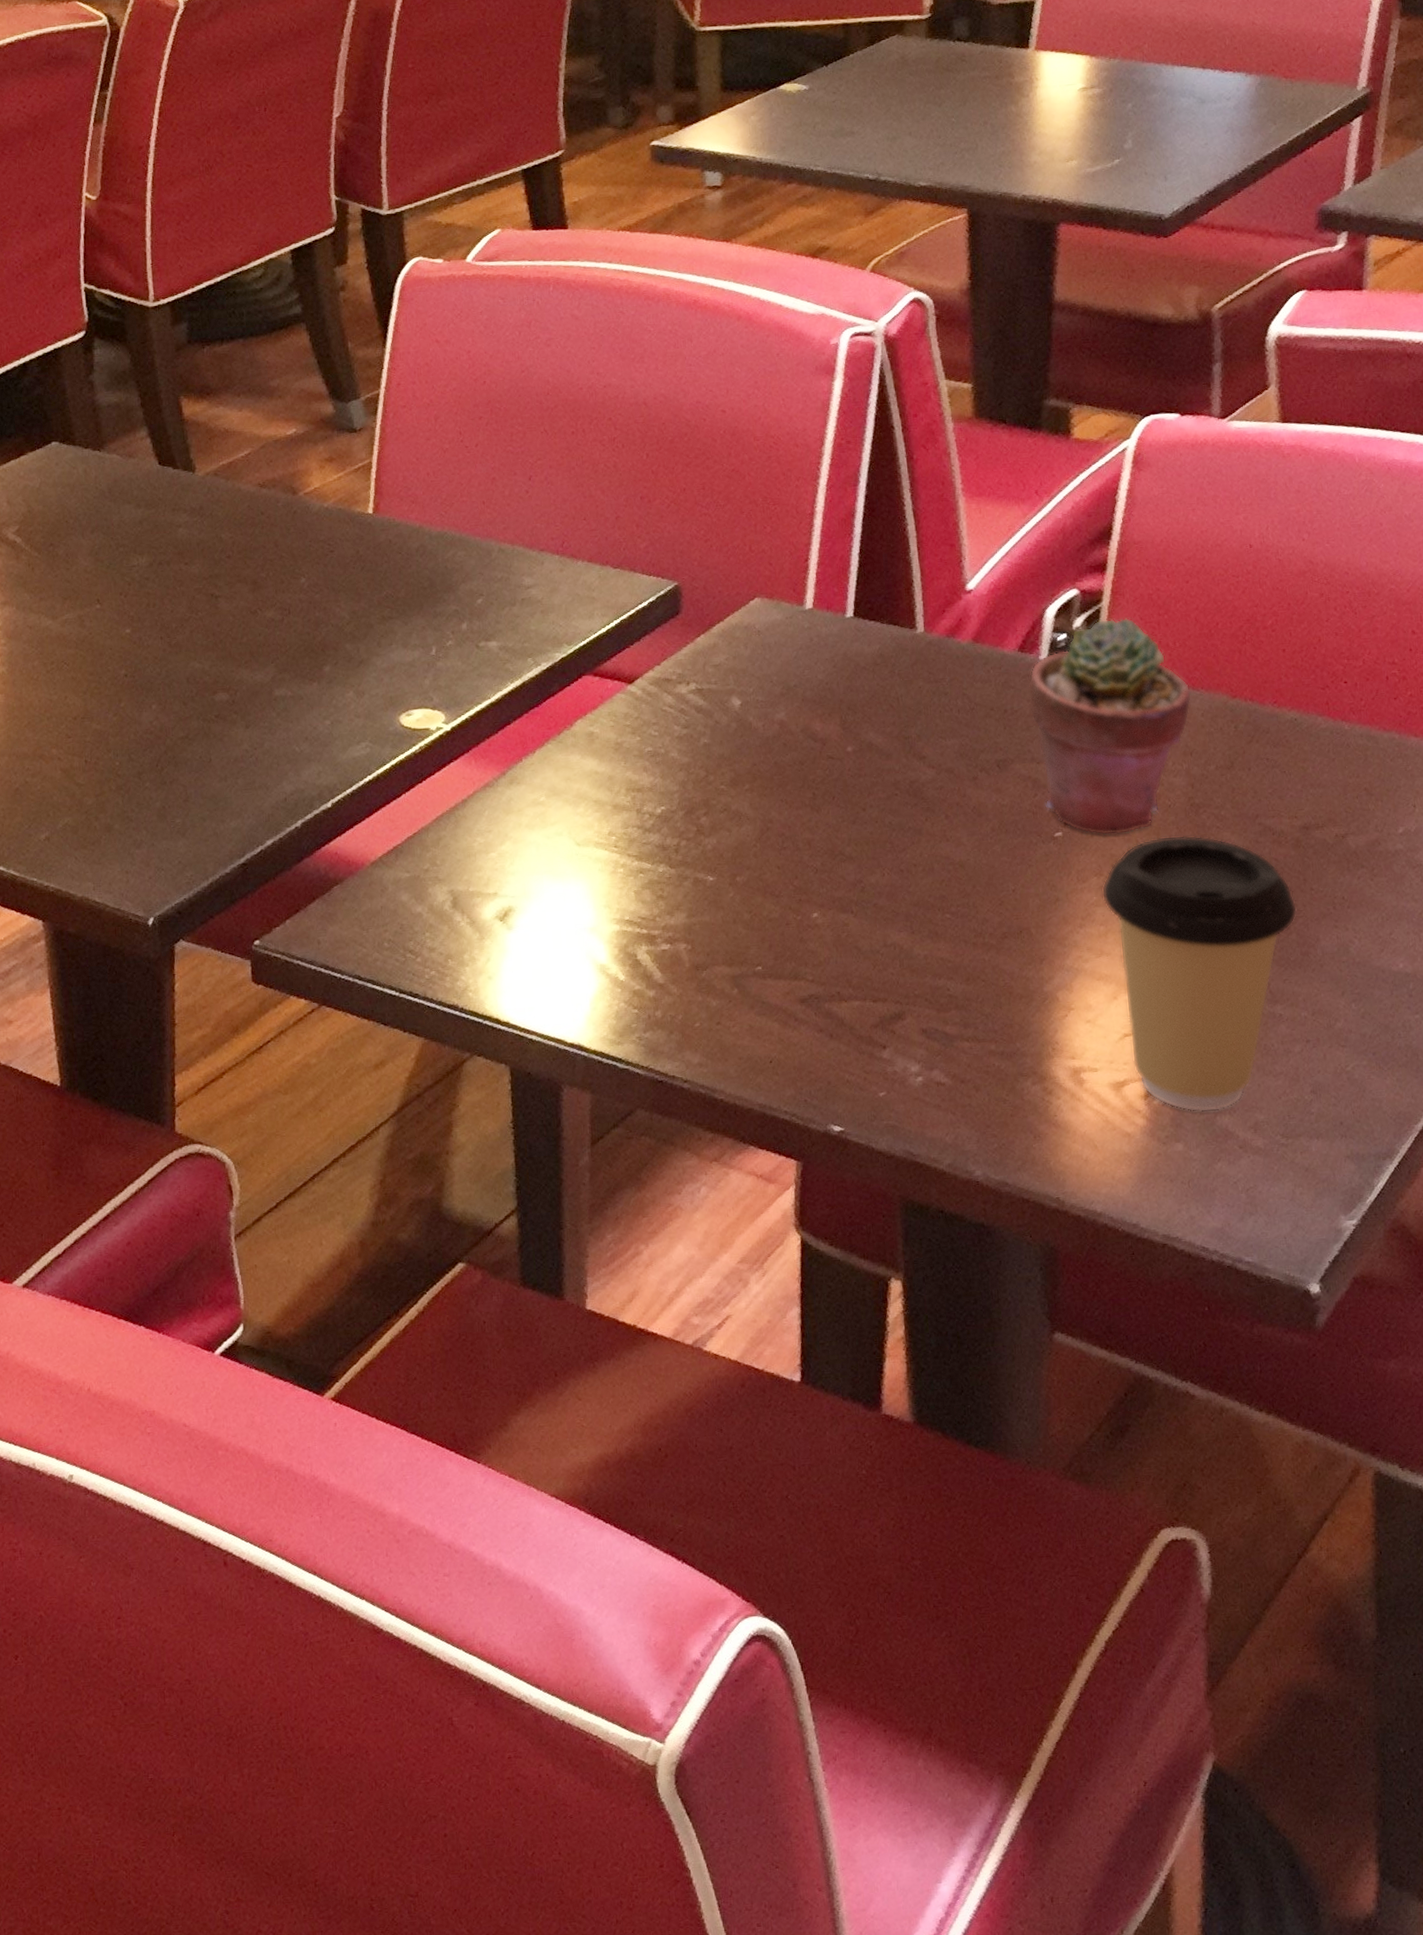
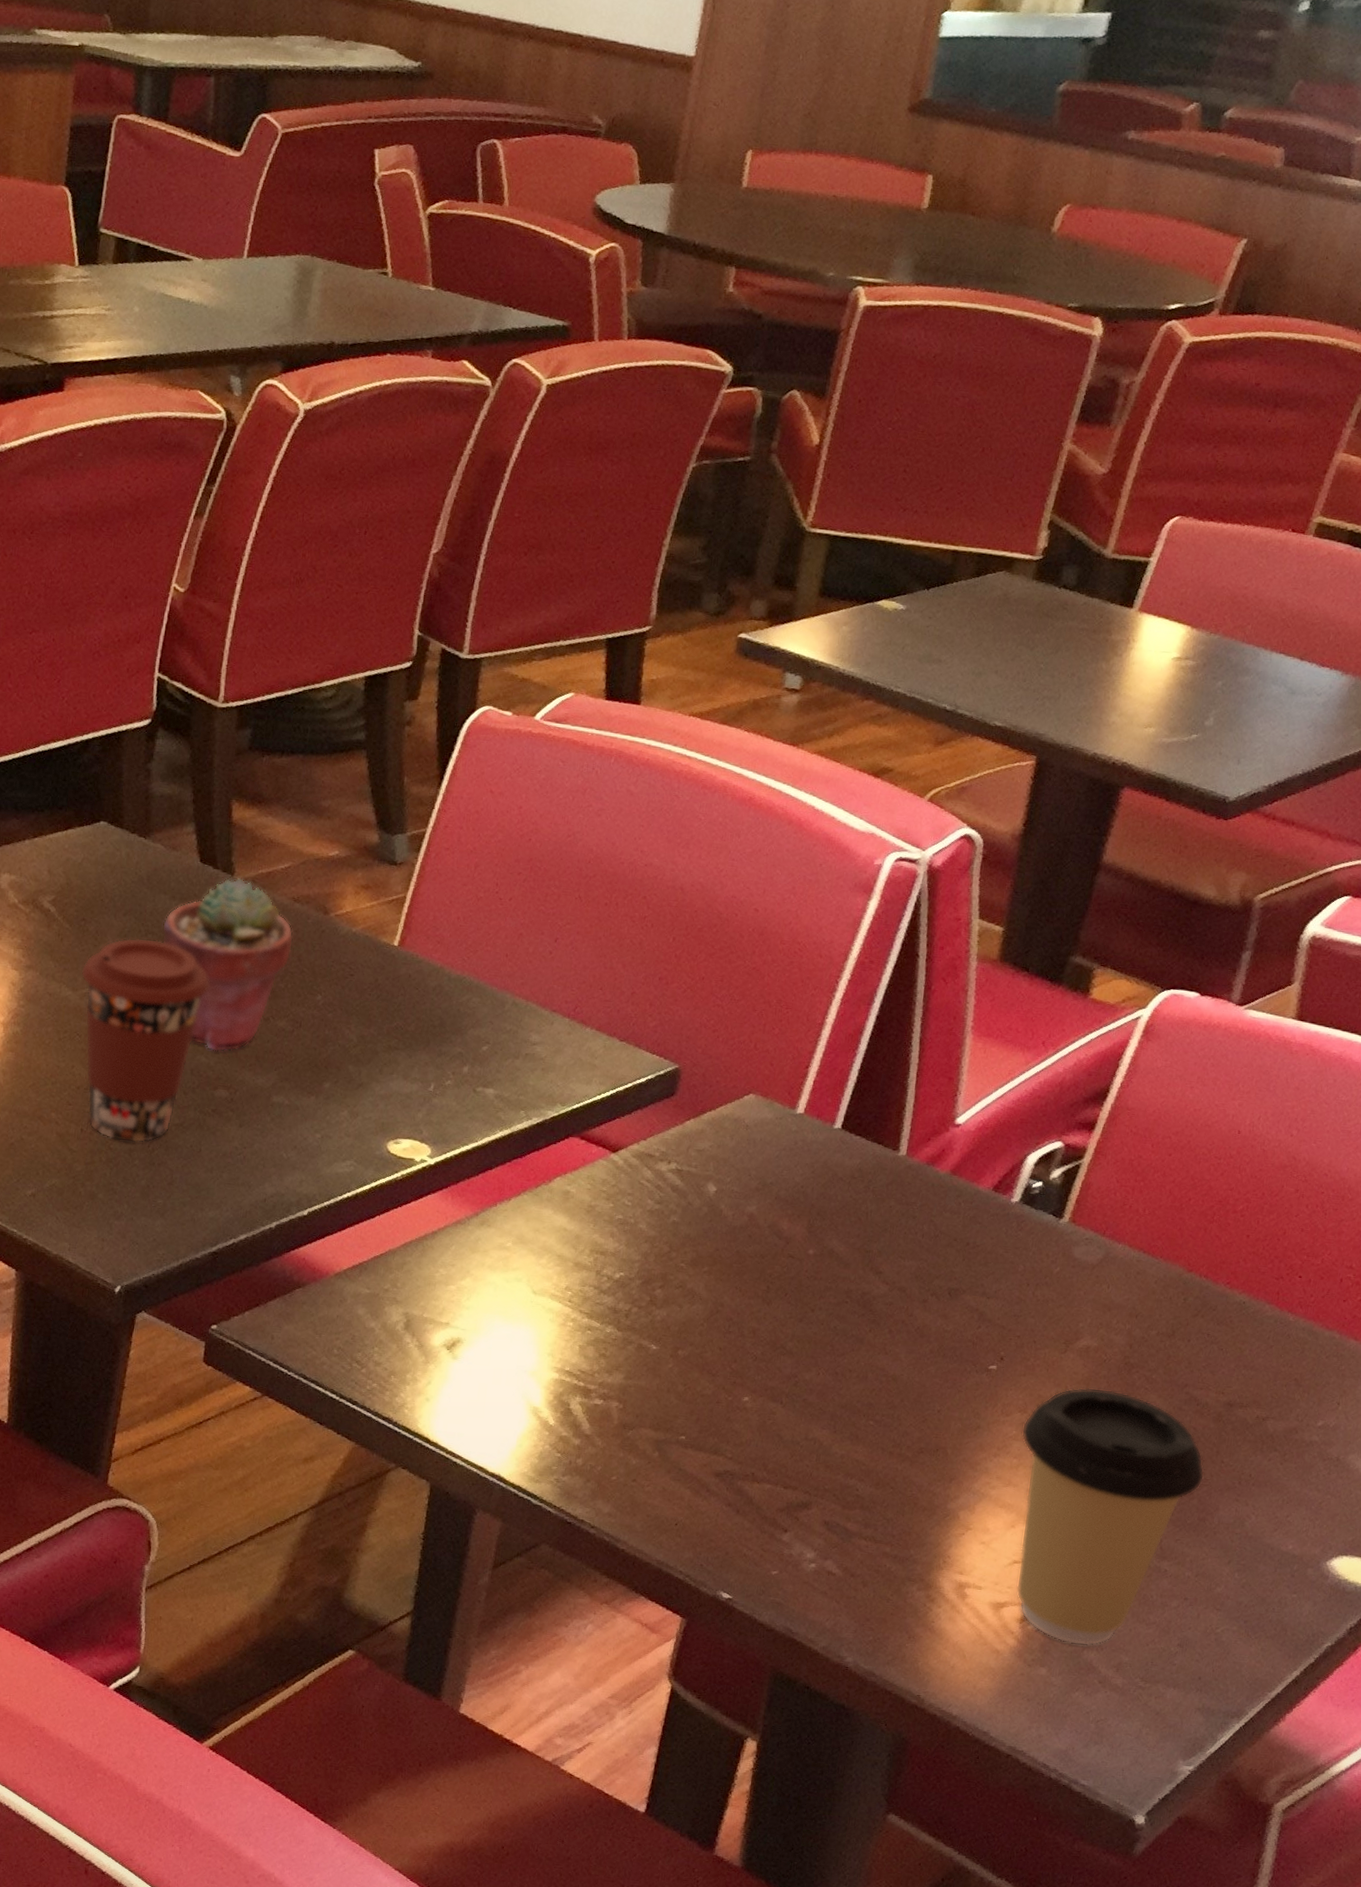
coffee cup: none [57,551,191,766] -> present [80,938,210,1143]
potted succulent: none [132,473,268,655] -> present [161,877,294,1052]
potted succulent: present [1027,617,1192,836] -> none [986,1174,1151,1379]

